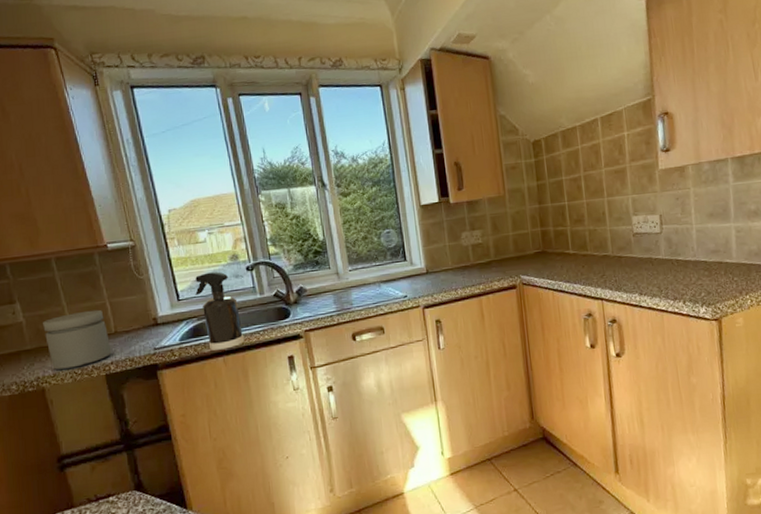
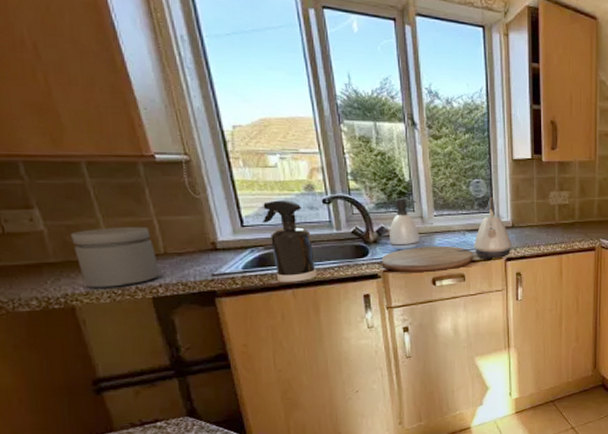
cutting board: none [302,299,391,331] -> present [381,245,474,273]
soap dispenser: none [308,257,338,309] -> present [390,198,421,251]
kettle: none [389,244,428,309] -> present [473,196,512,259]

